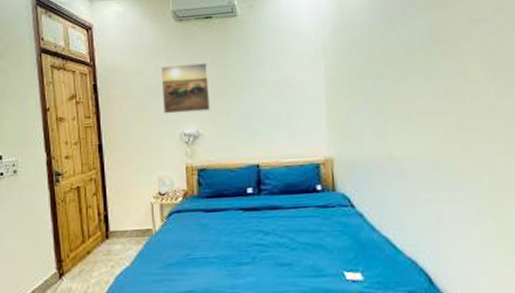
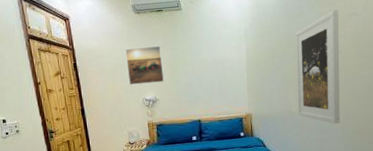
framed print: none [395,14,468,177] -> present [295,9,340,124]

